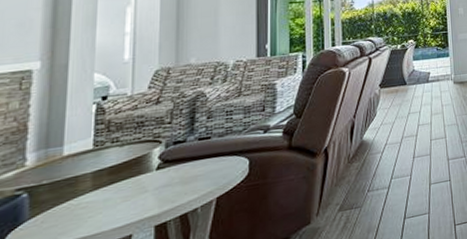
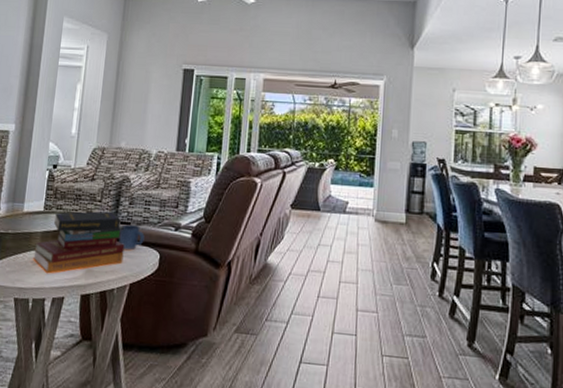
books: none [83,130,206,216] -> present [33,211,125,274]
mug: none [198,137,229,166] -> present [119,224,145,251]

